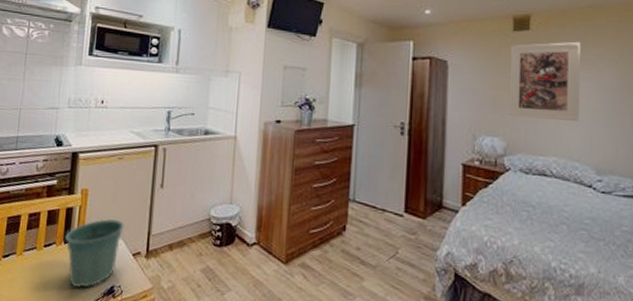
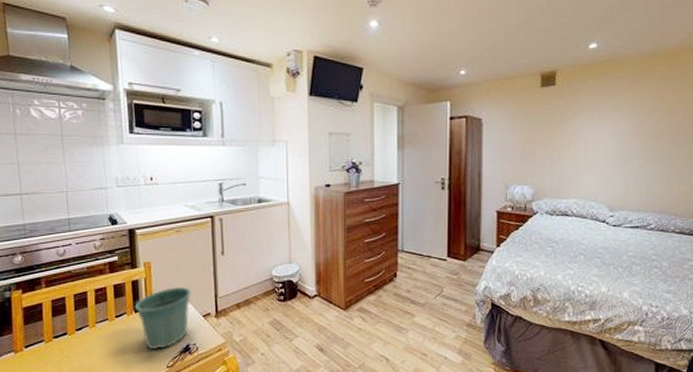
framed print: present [508,41,581,121] -> none [536,94,599,166]

